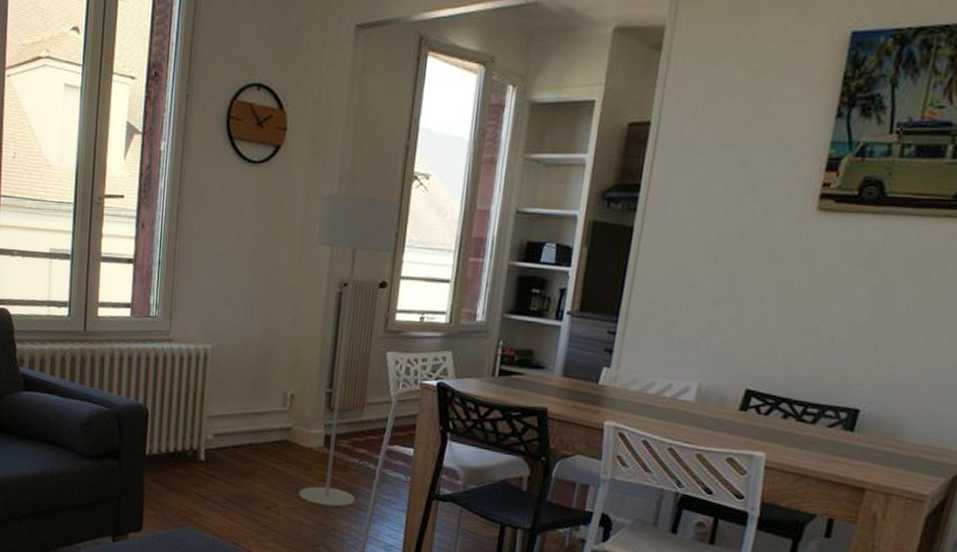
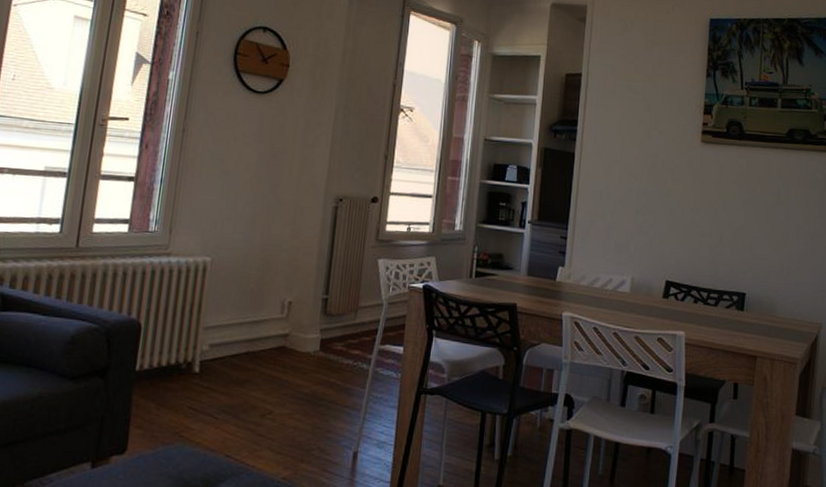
floor lamp: present [299,194,400,508] -> none [294,121,389,410]

